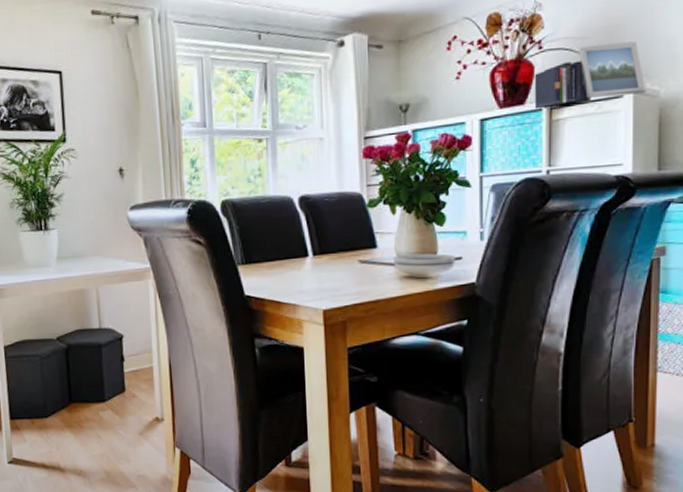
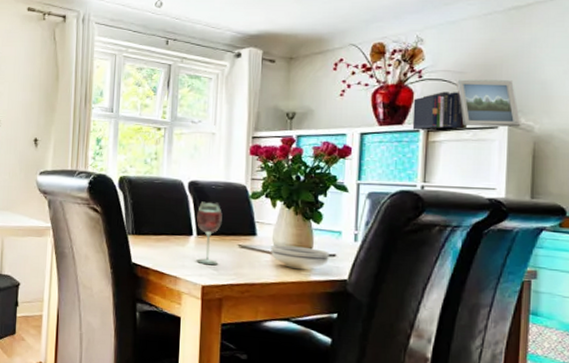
wineglass: none [311,216,339,287] -> present [196,201,222,266]

